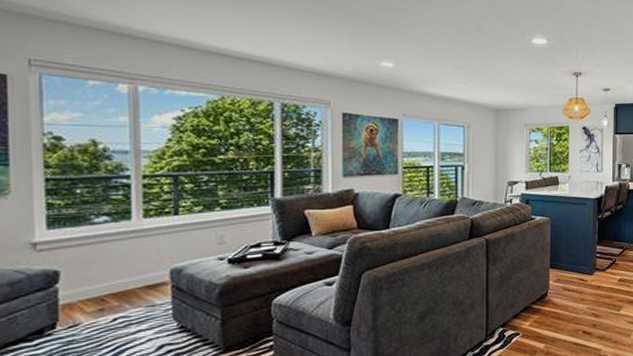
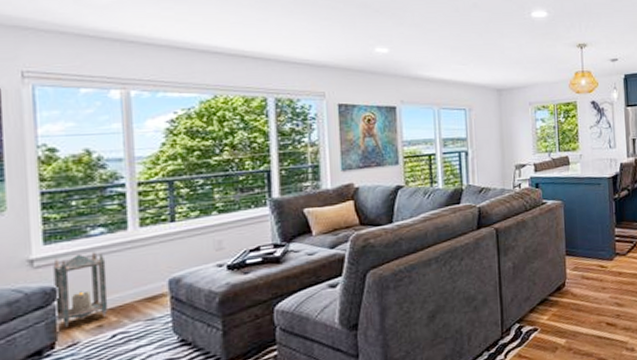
lantern: none [56,239,110,309] -> present [53,252,109,327]

